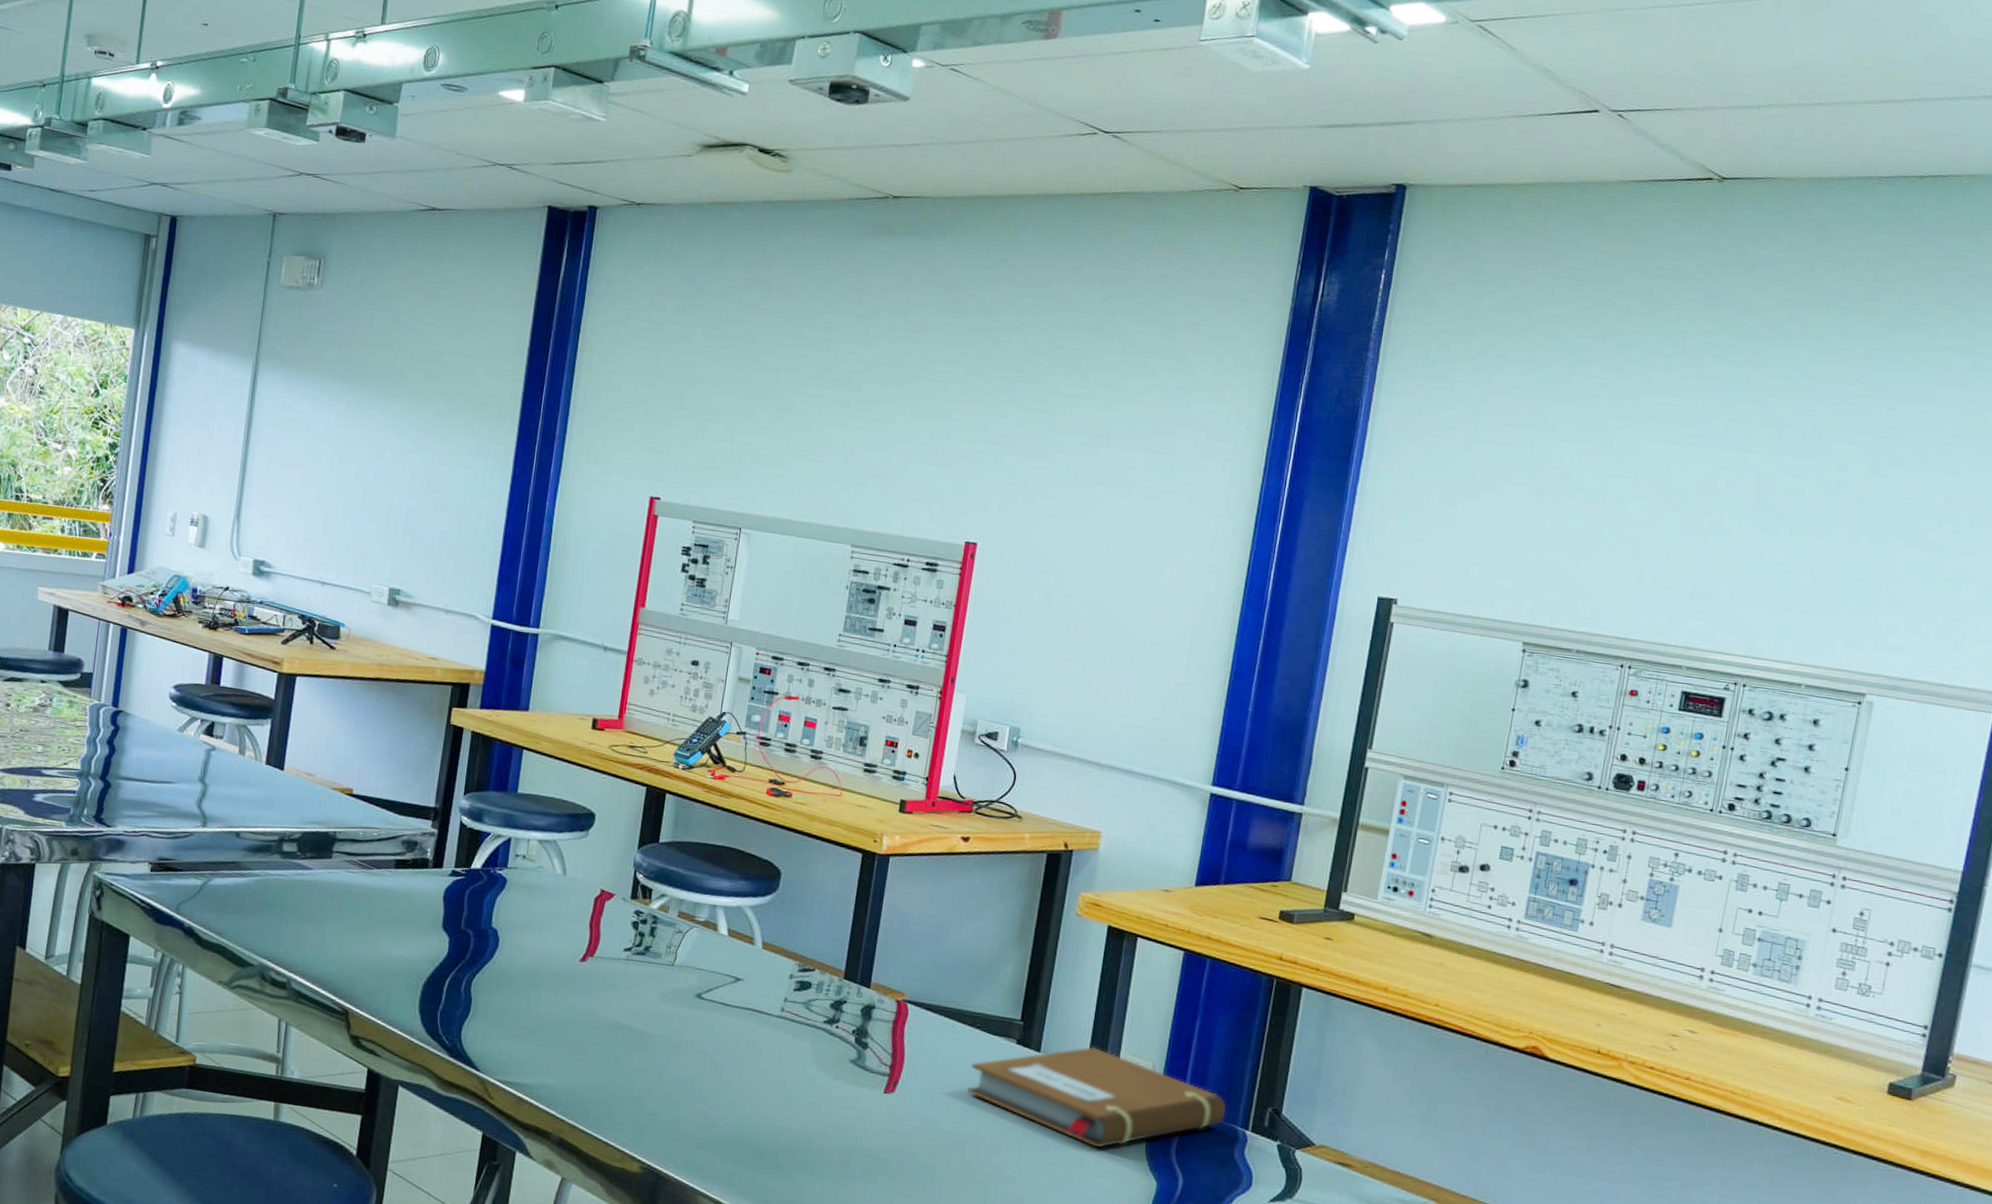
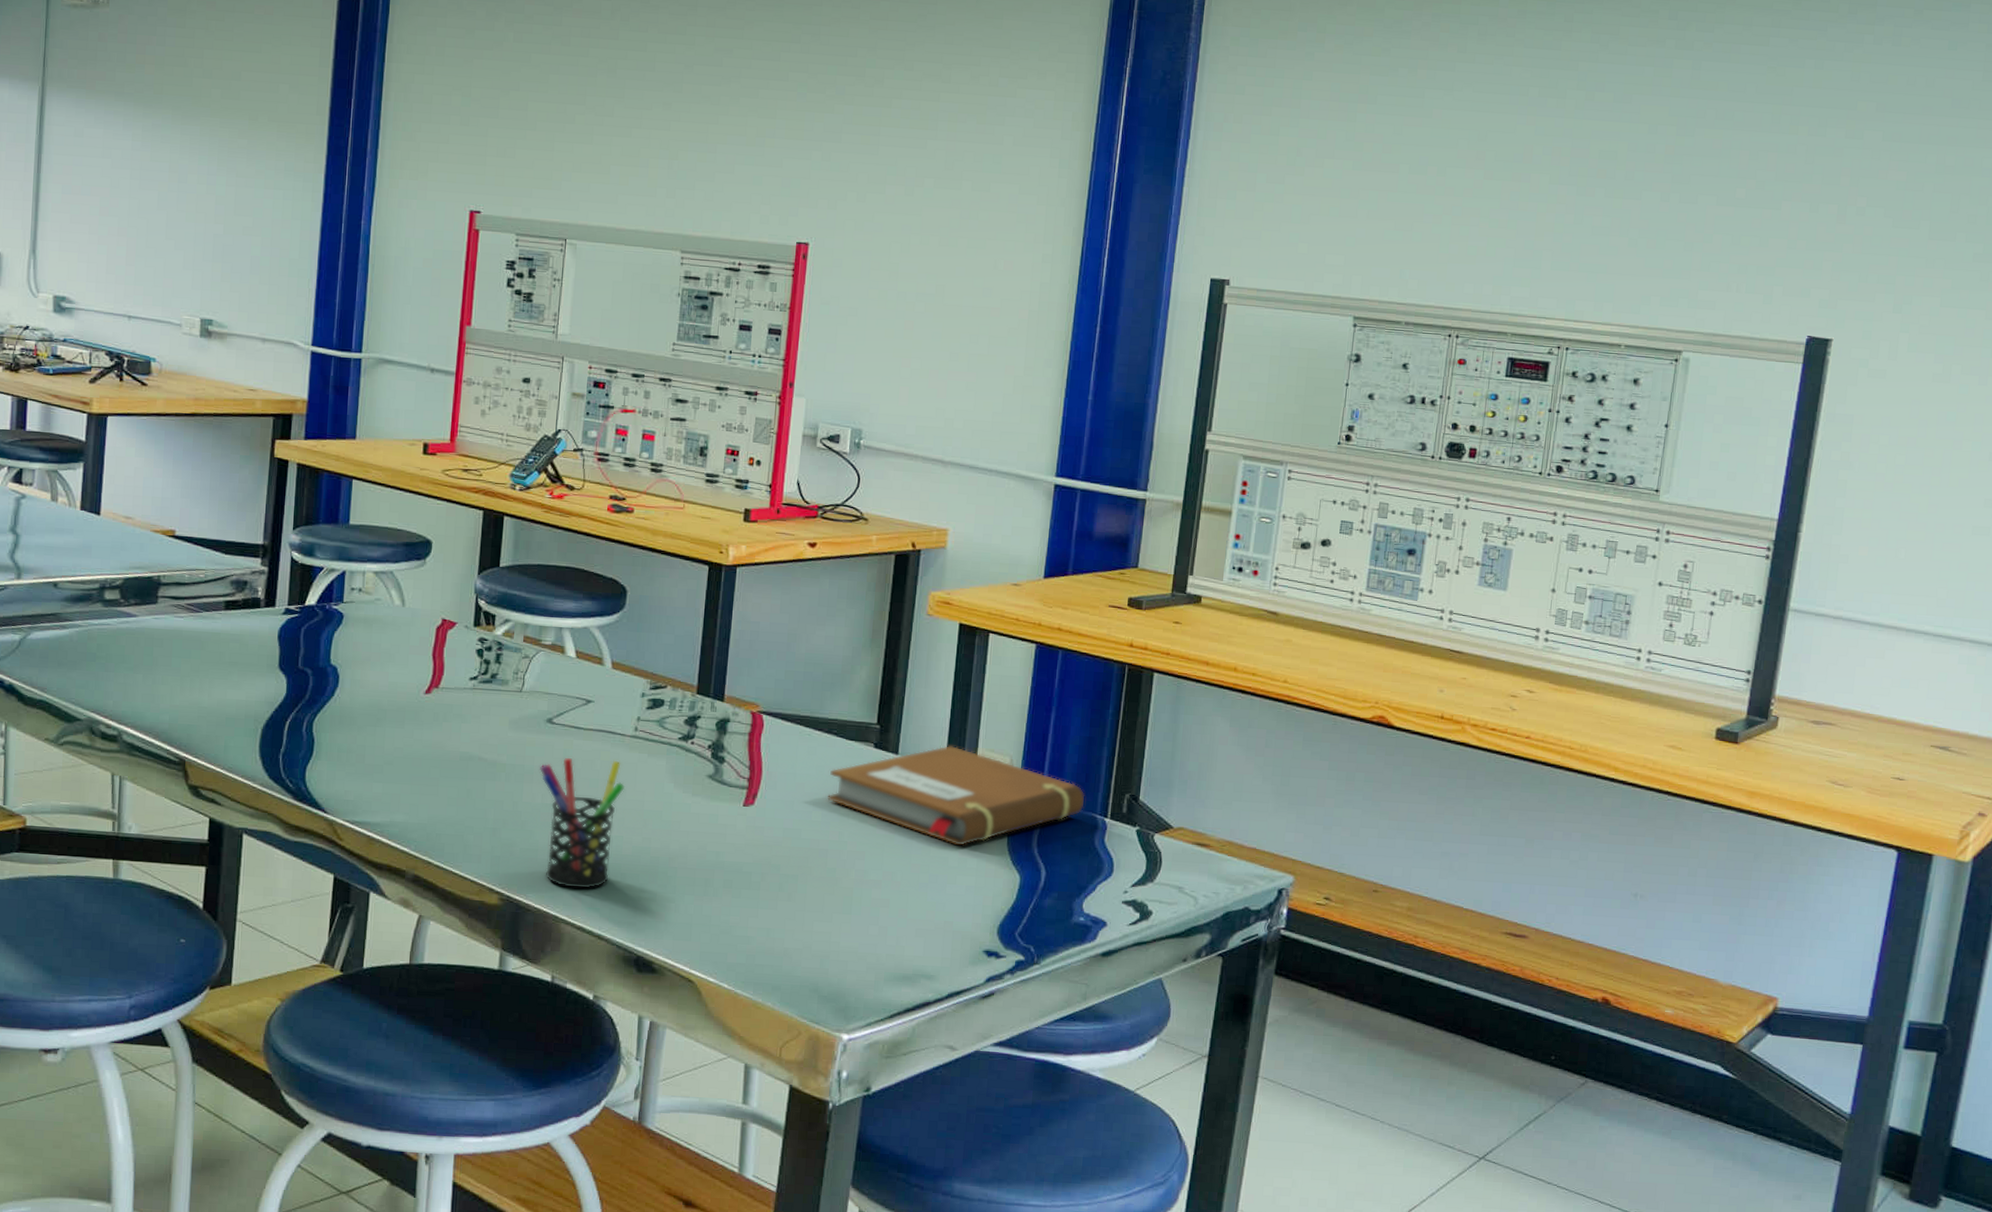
pen holder: none [685,1033,768,1164] -> present [539,757,624,889]

